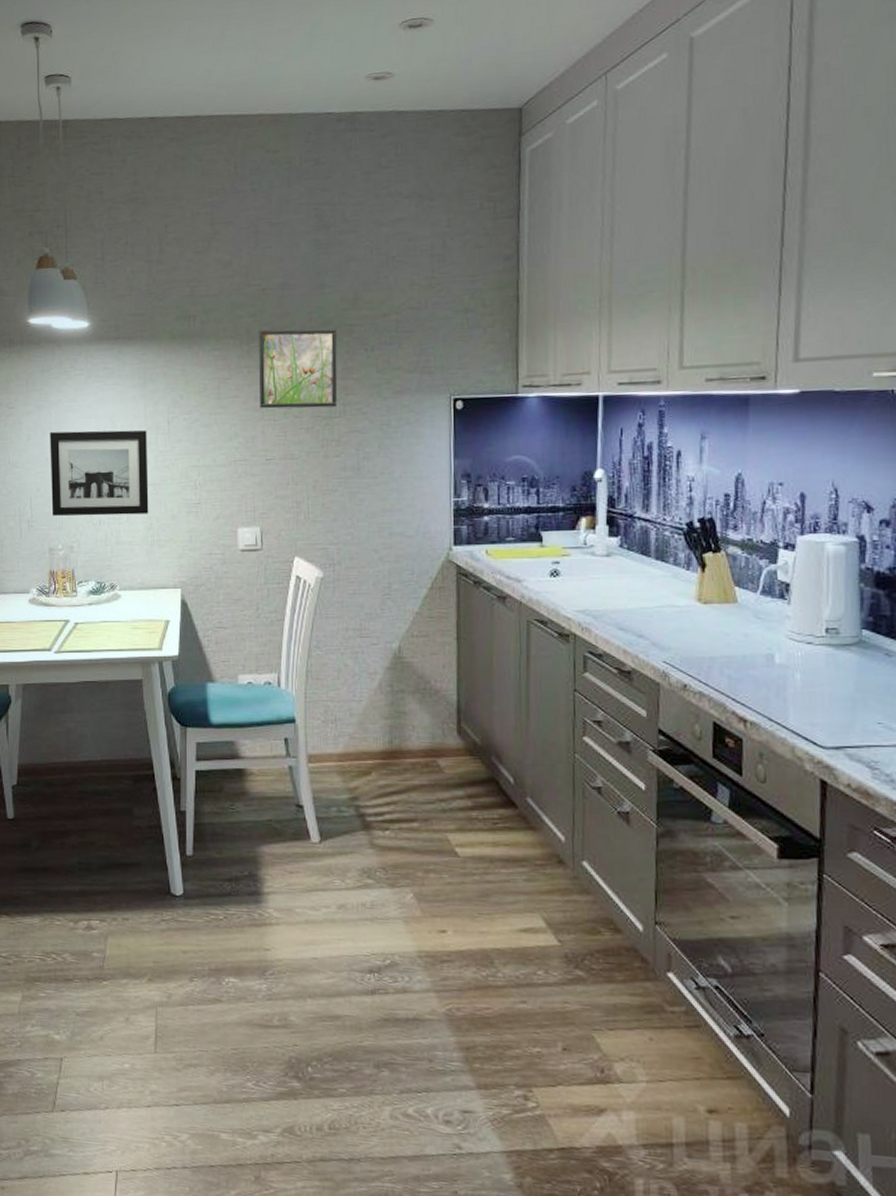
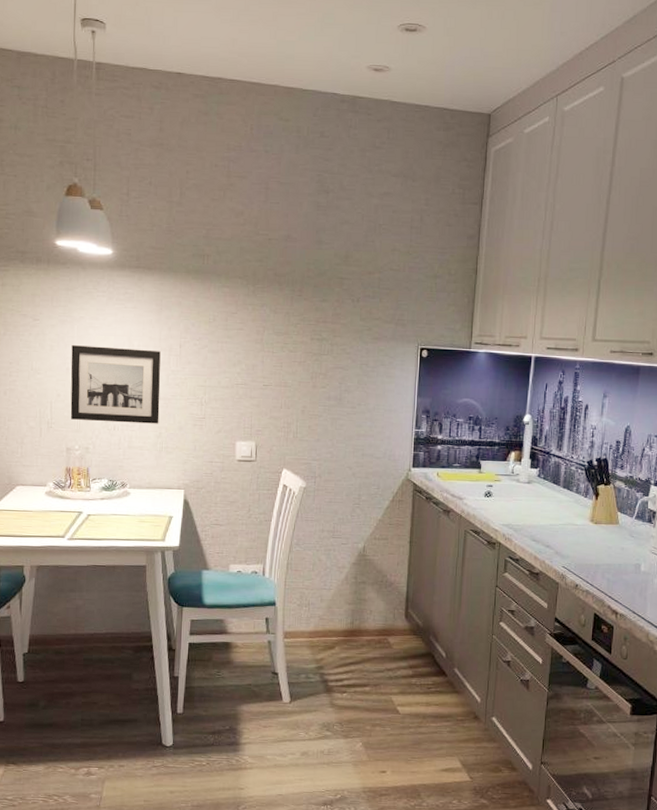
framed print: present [259,328,338,409] -> none [261,274,329,346]

